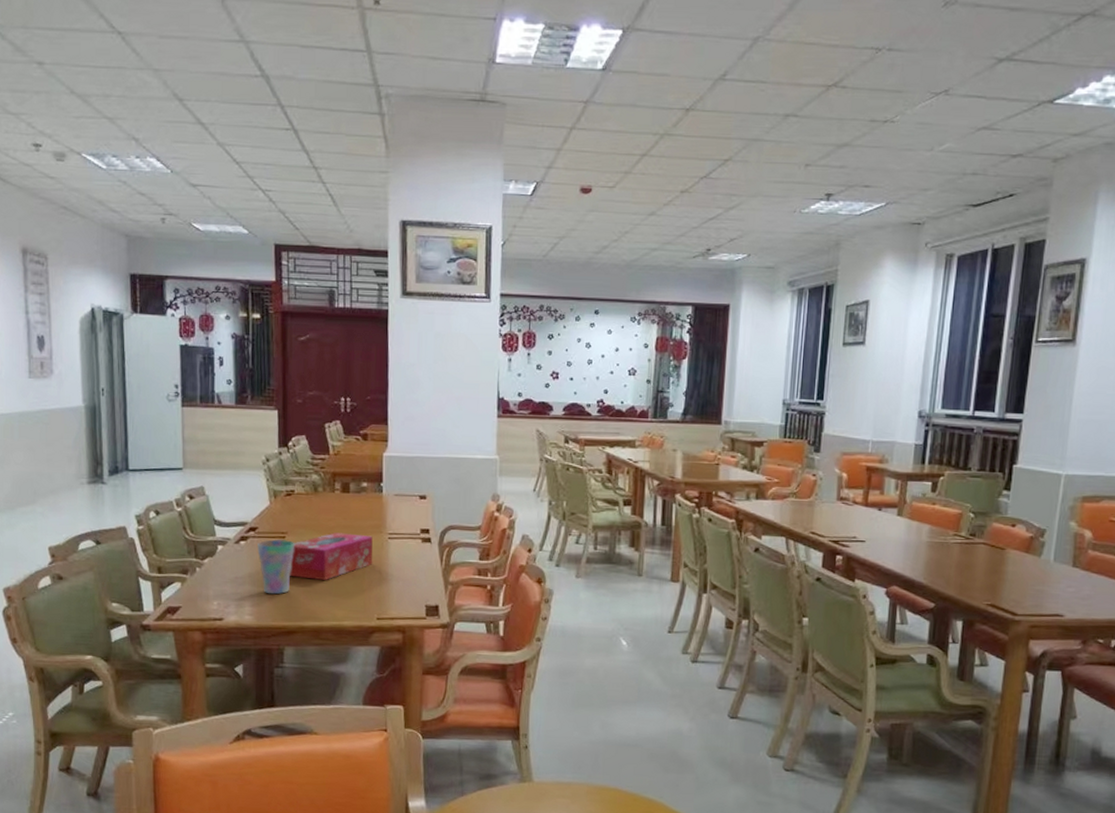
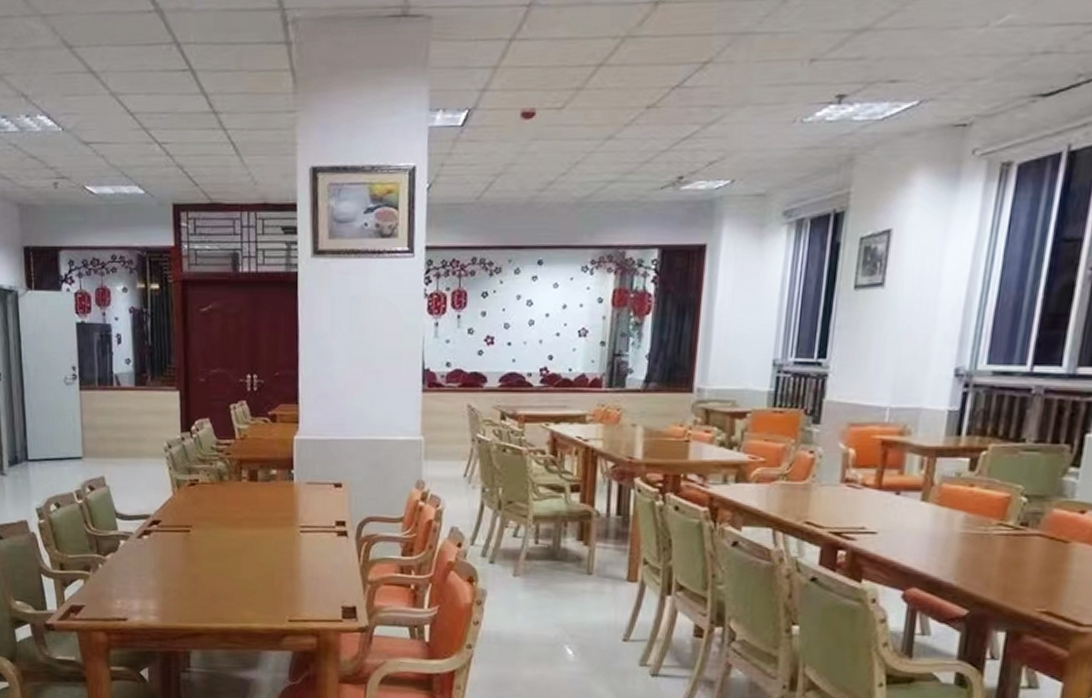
cup: present [257,539,294,595] -> none [161,533,199,593]
tissue box: present [290,532,373,580] -> none [195,526,284,578]

